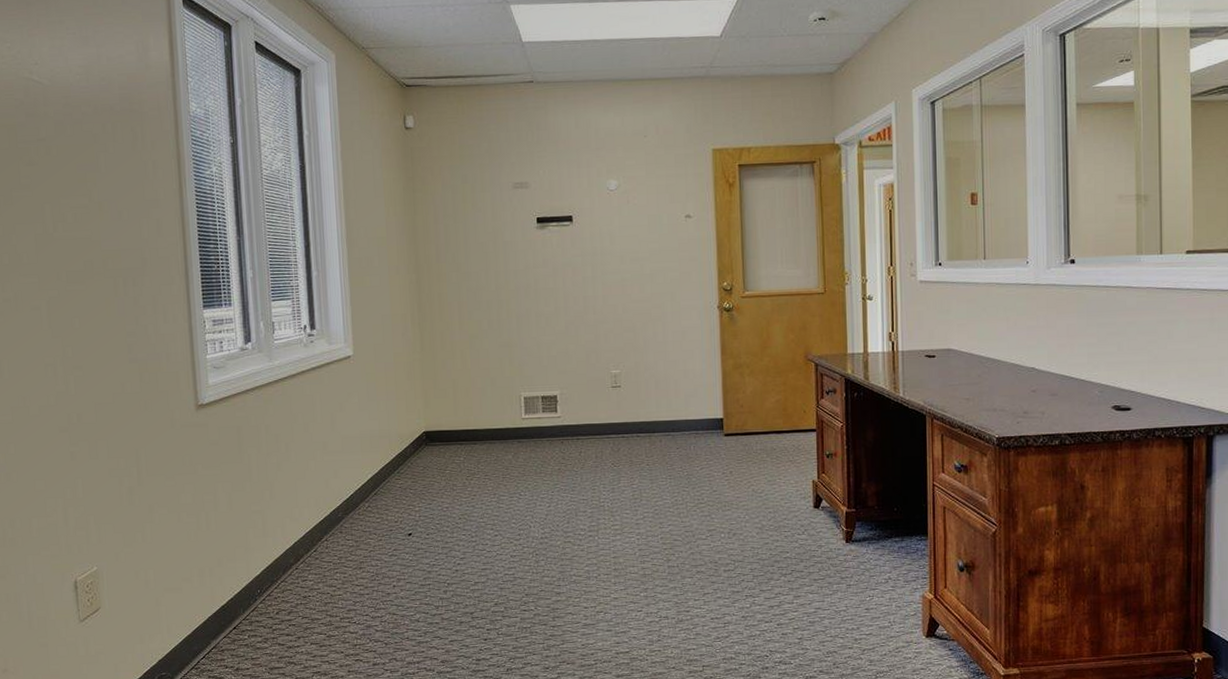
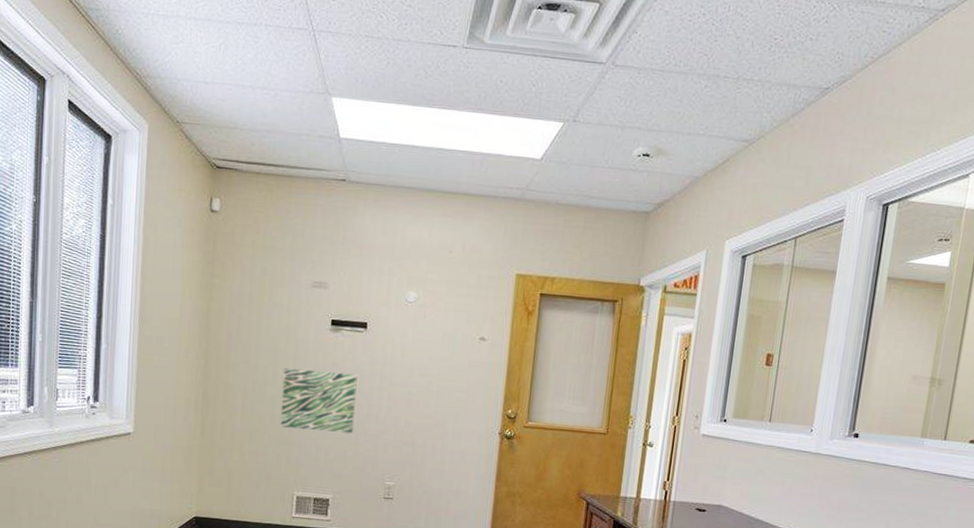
wall art: none [496,267,572,330] -> present [280,367,357,433]

